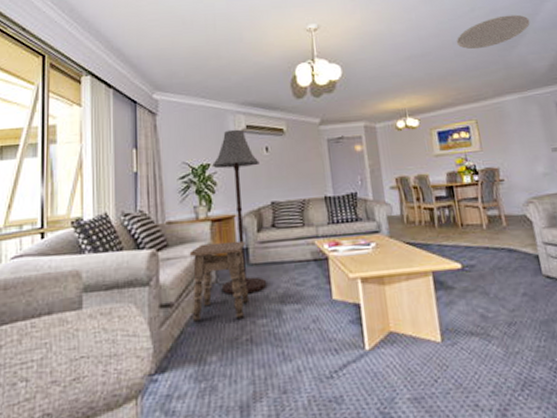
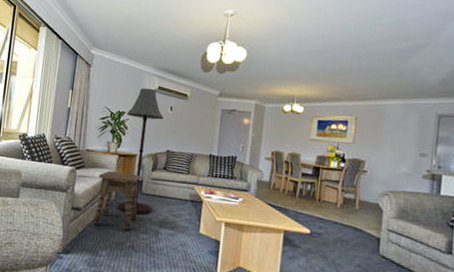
ceiling light: present [456,14,530,50] -> none [356,26,434,54]

